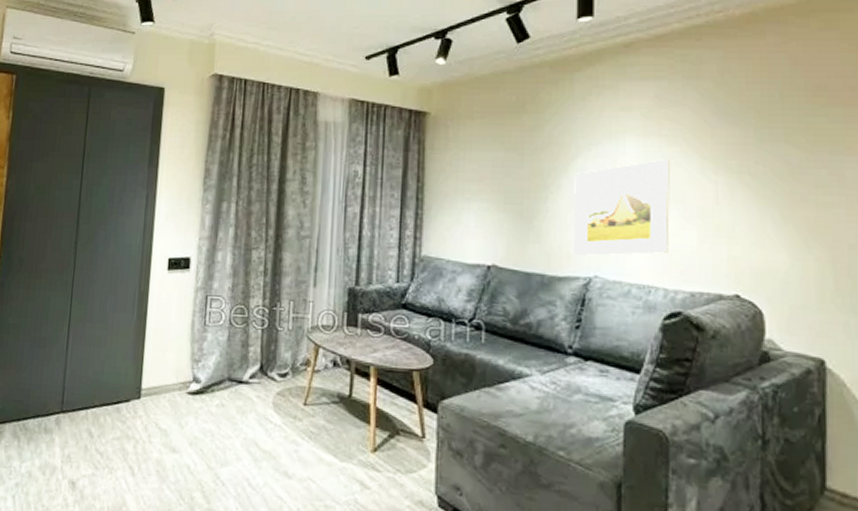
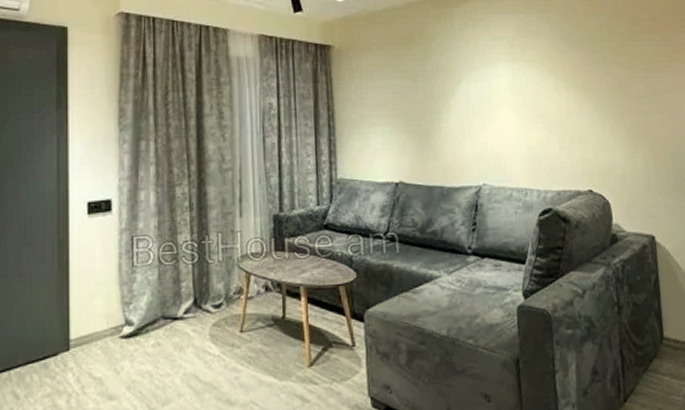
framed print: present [572,159,670,257] -> none [460,81,538,169]

